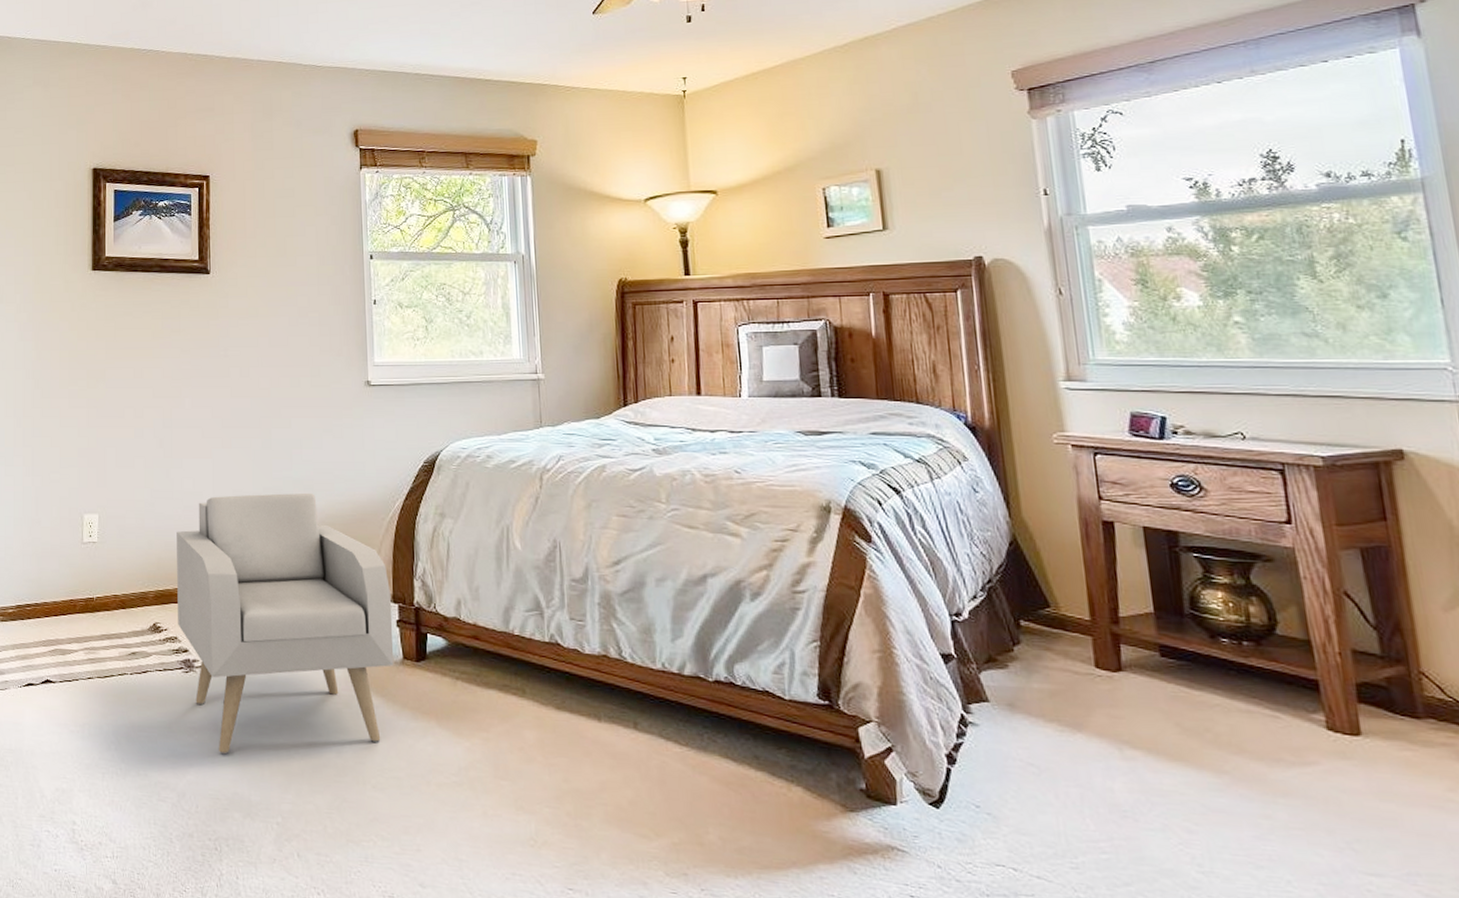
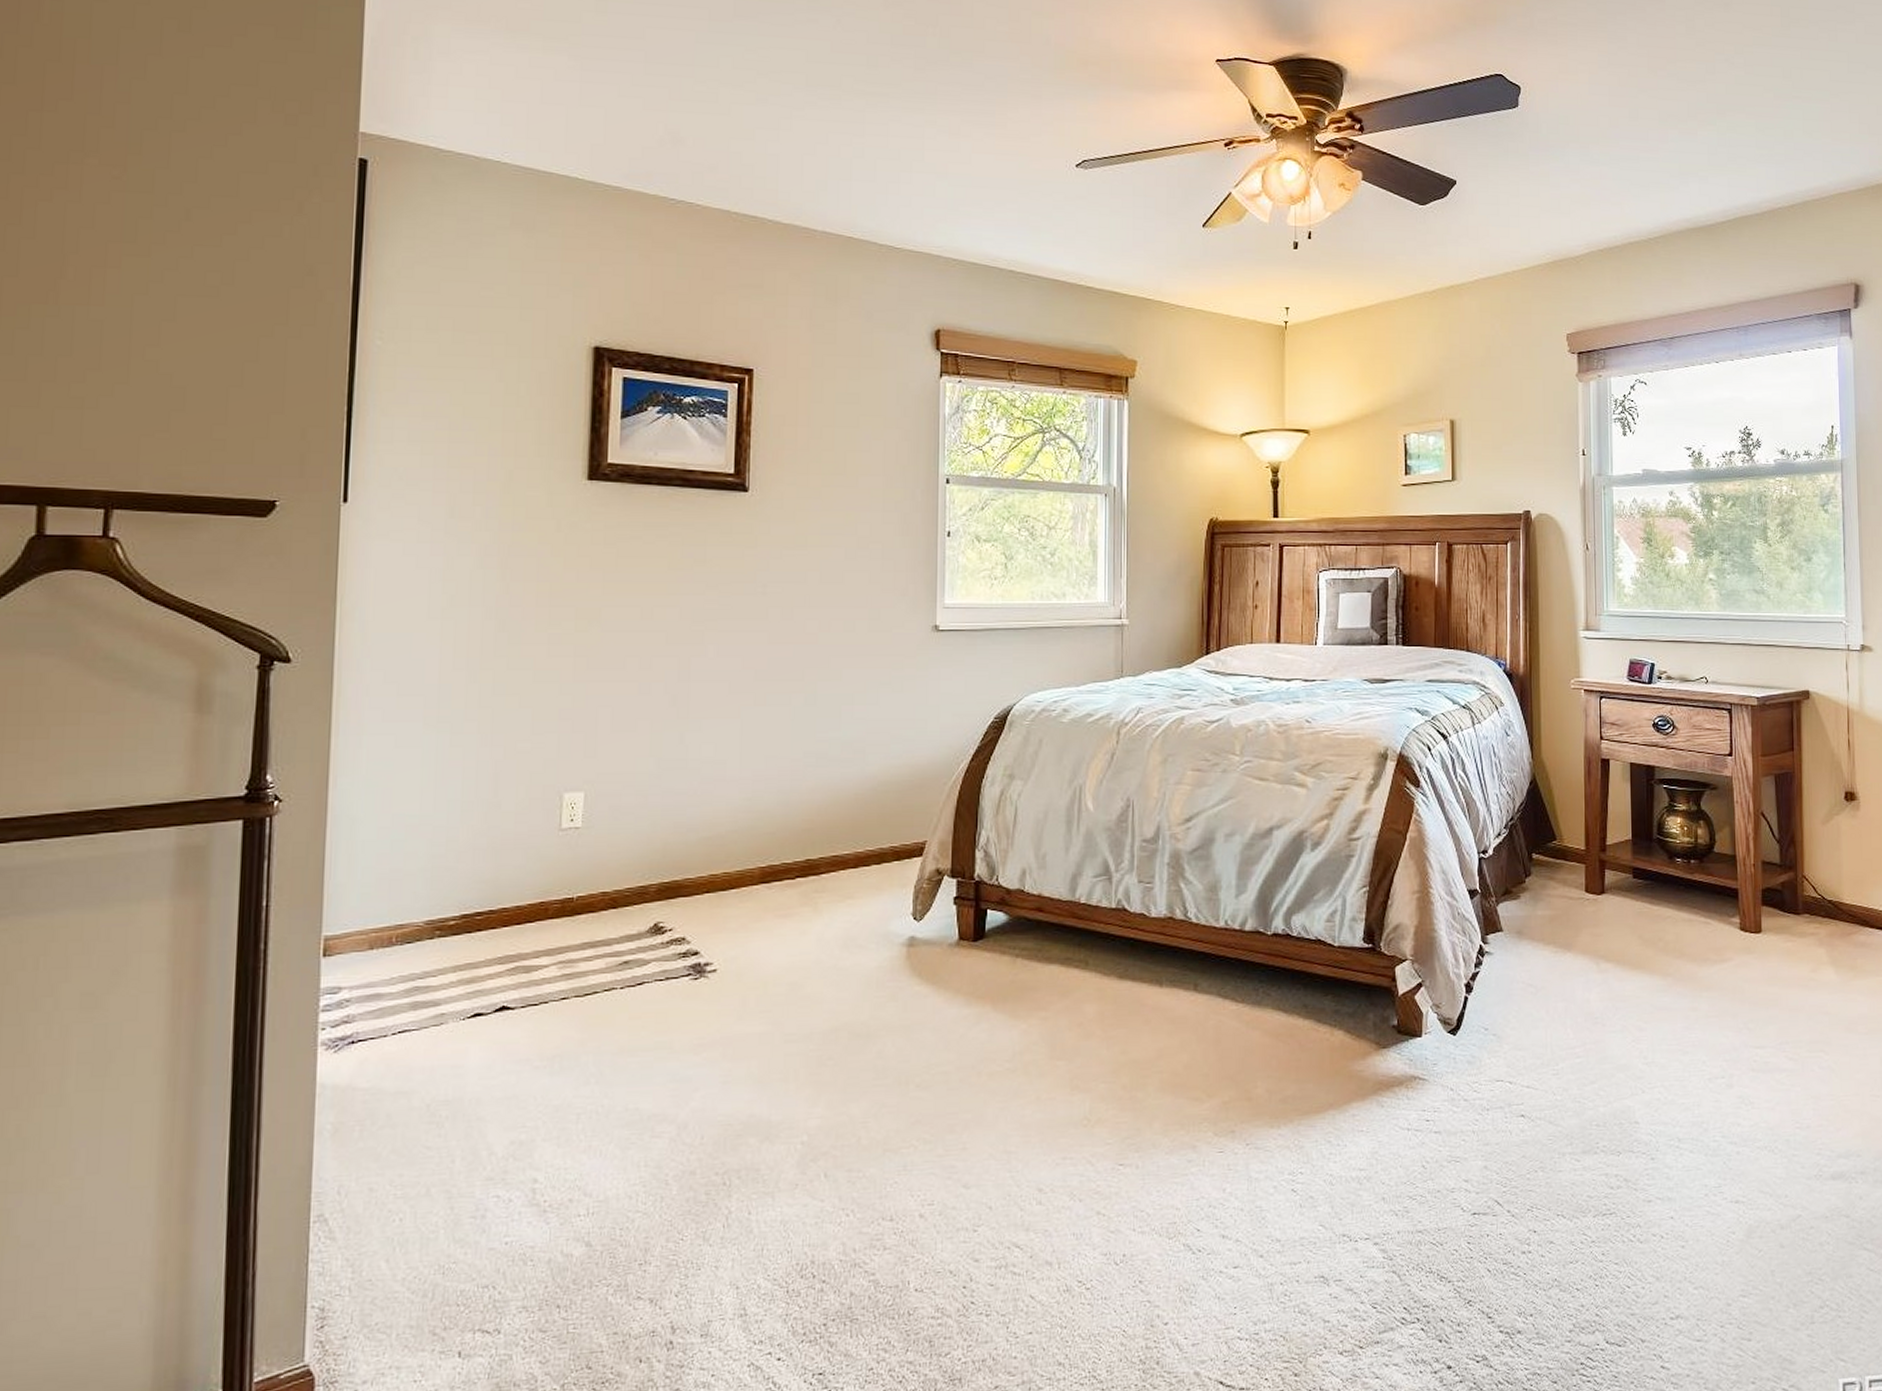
armchair: present [176,492,394,754] -> none [687,756,950,1071]

